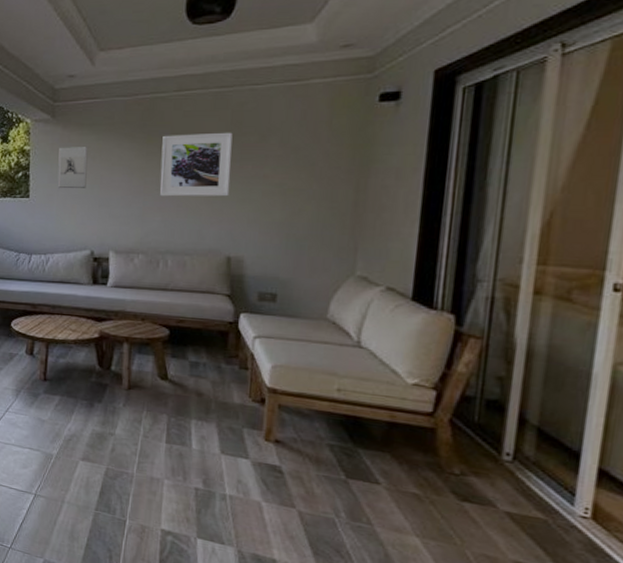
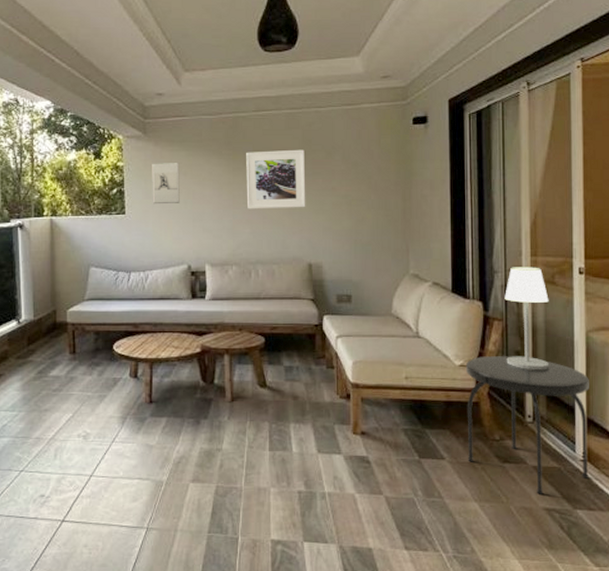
side table: none [411,377,610,546] -> present [465,356,589,494]
table lamp: none [481,276,559,404] -> present [505,267,550,370]

